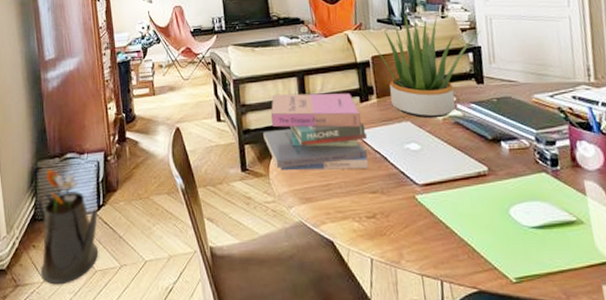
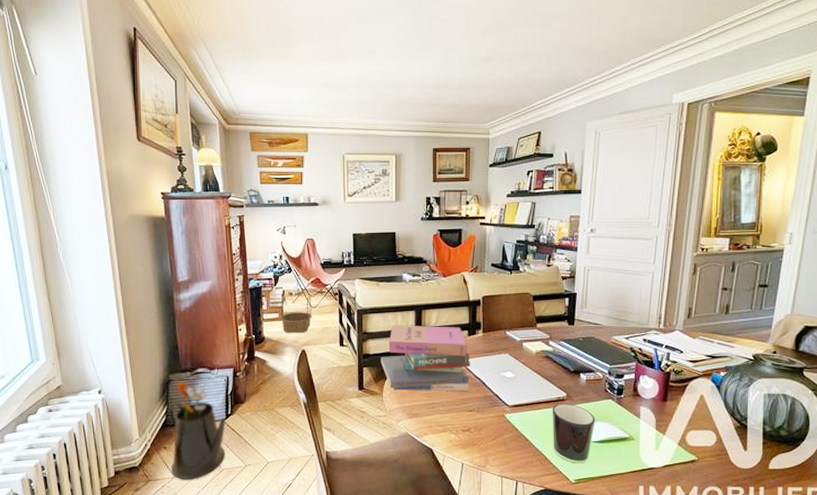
basket: none [150,68,185,109] -> present [280,296,312,332]
potted plant: present [361,15,482,119] -> none [476,261,579,352]
mug: none [472,179,530,257] -> present [552,403,595,464]

